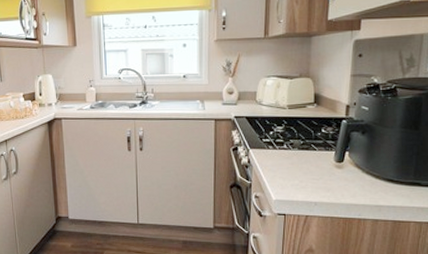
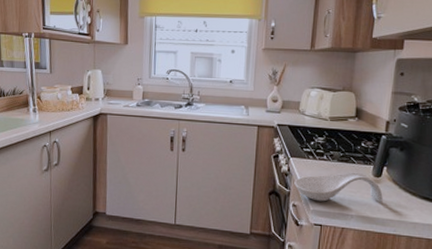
spoon rest: none [255,159,346,191] -> present [294,172,383,202]

